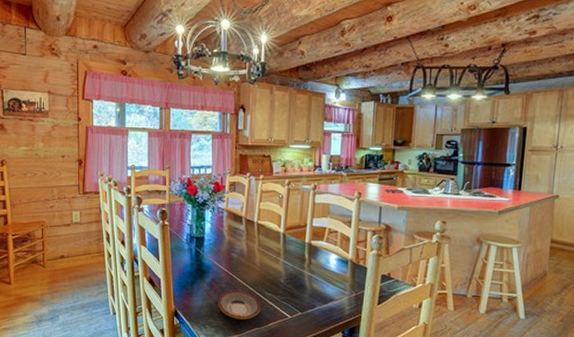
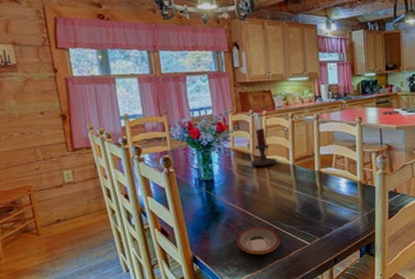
candle holder: none [241,192,268,231] -> present [250,128,277,167]

